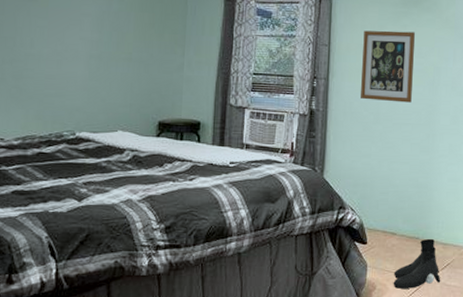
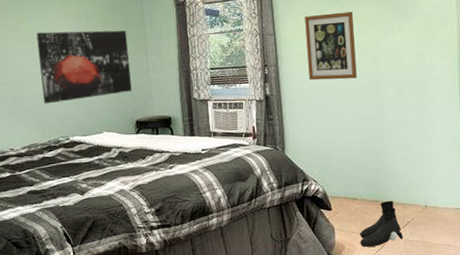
wall art: none [51,9,164,92] -> present [36,30,132,104]

